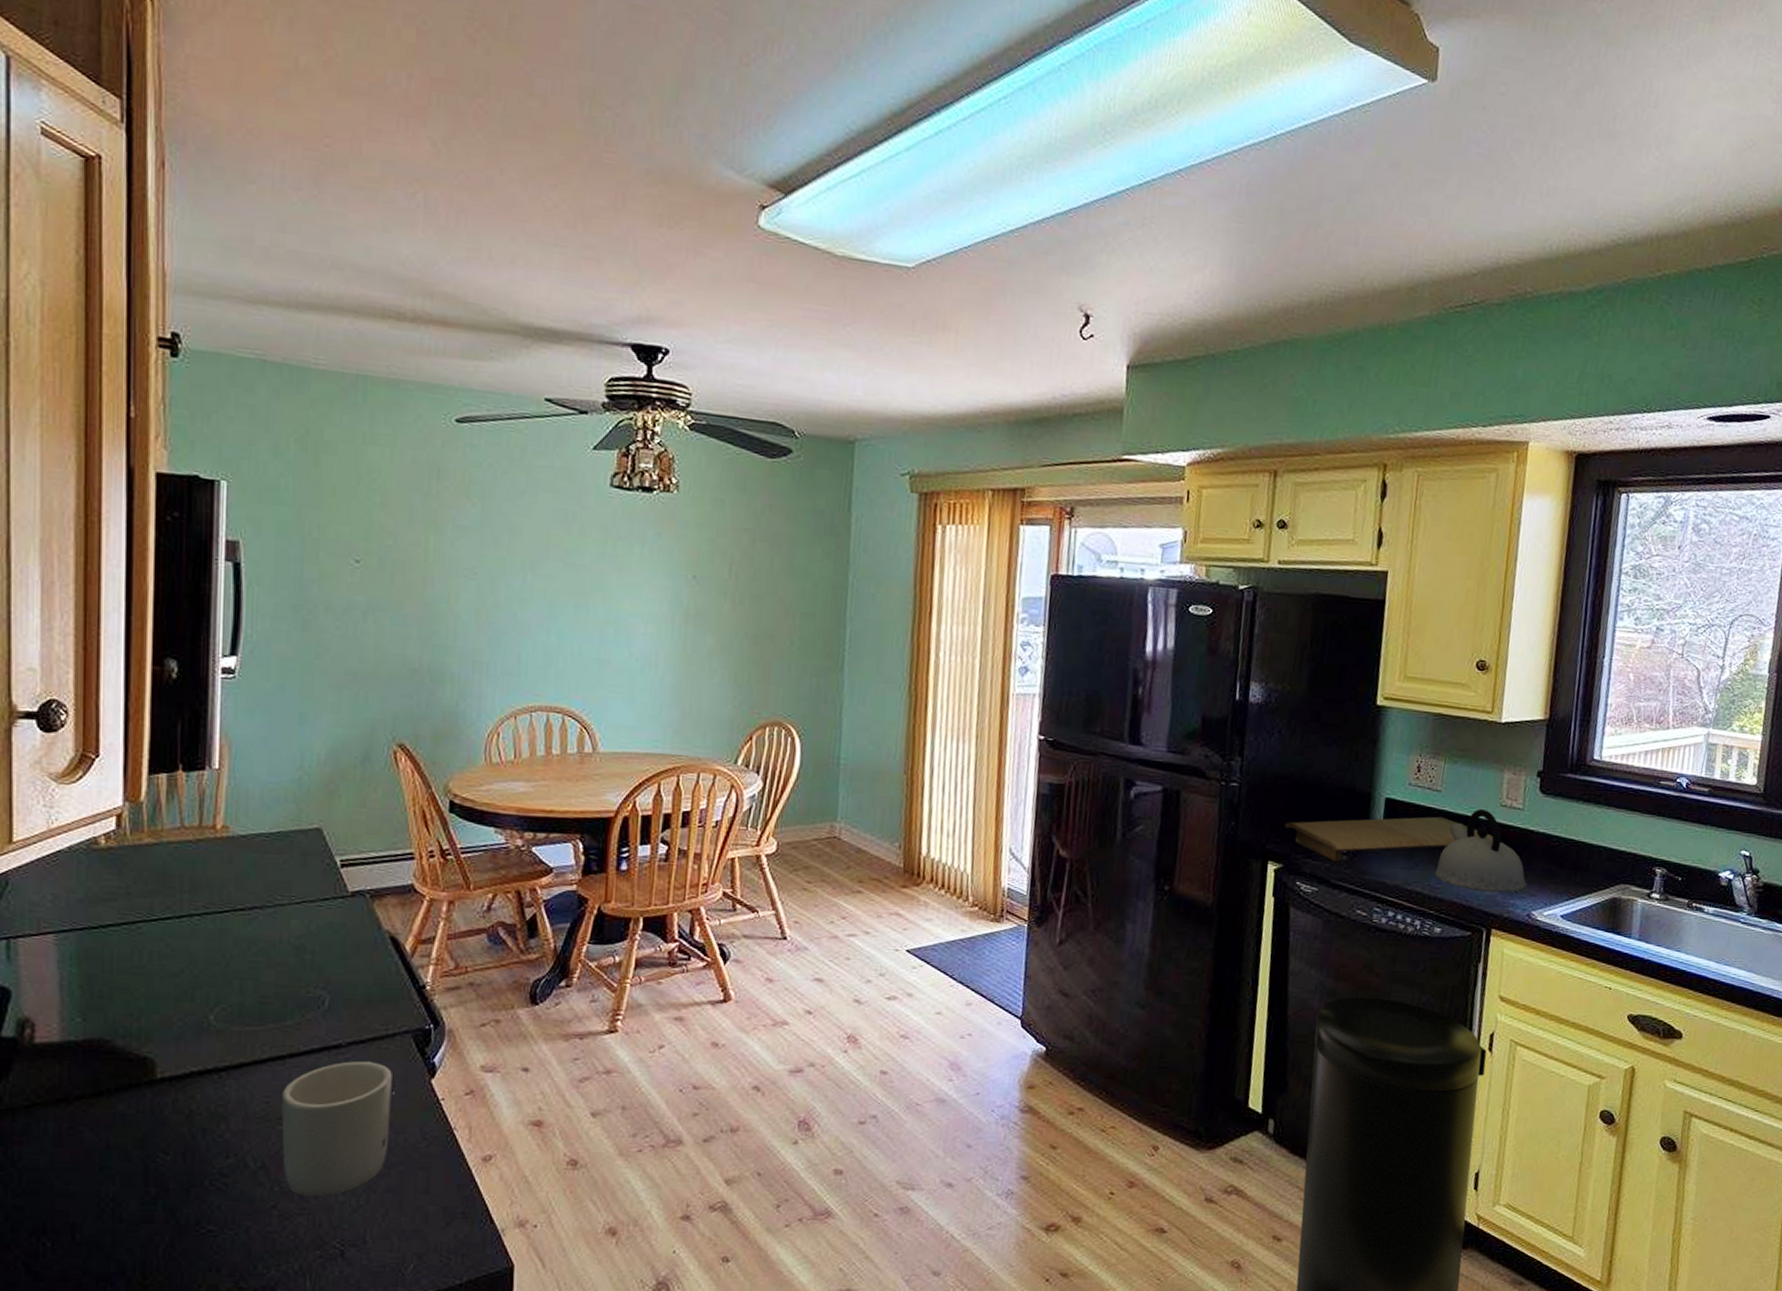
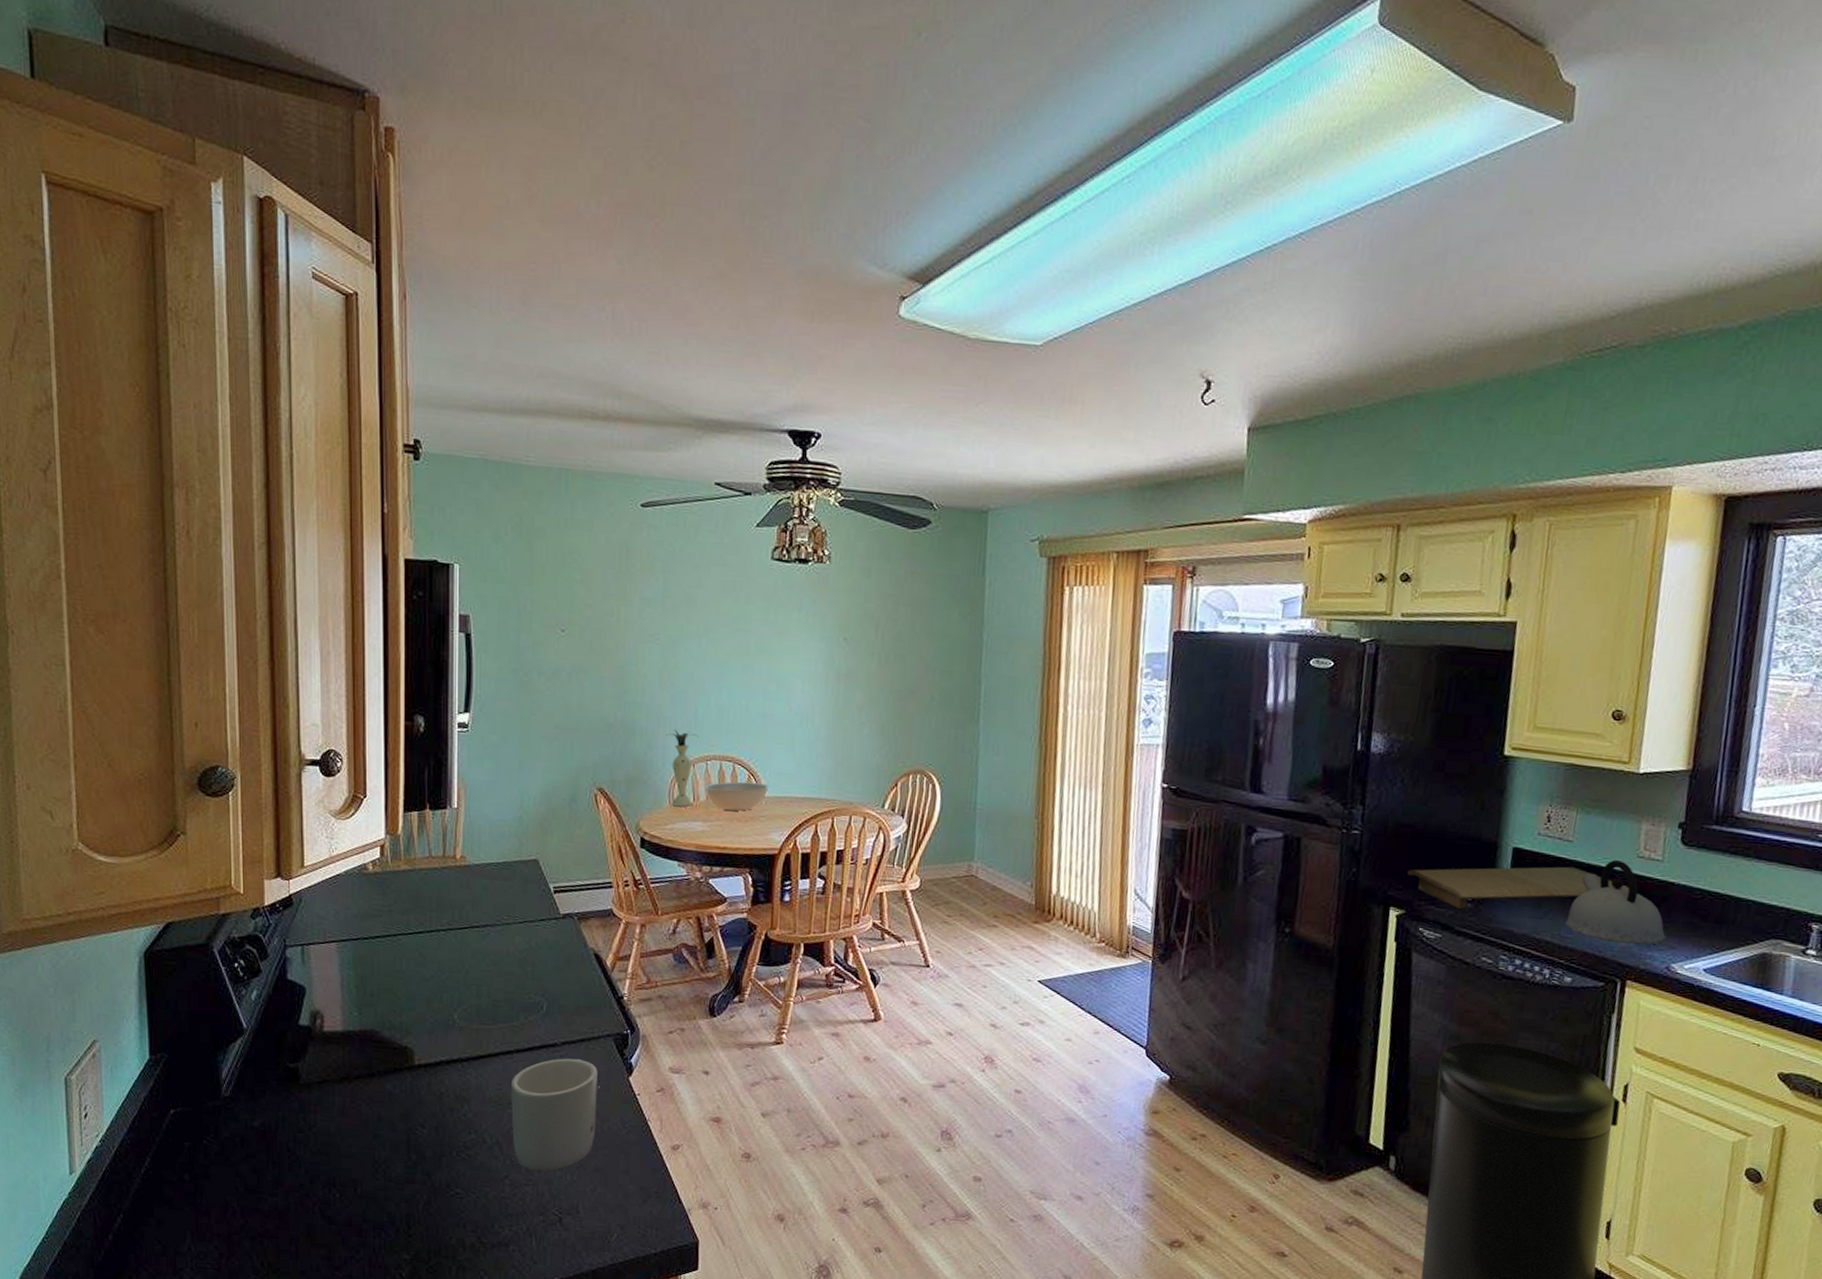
vase: none [482,677,522,765] -> present [666,730,699,807]
bowl: none [529,735,604,770] -> present [705,781,769,812]

